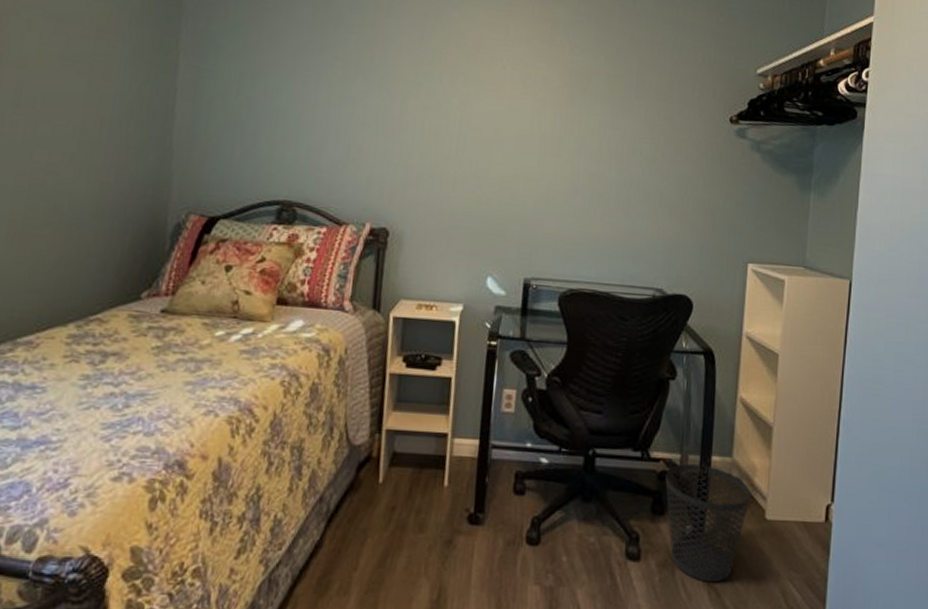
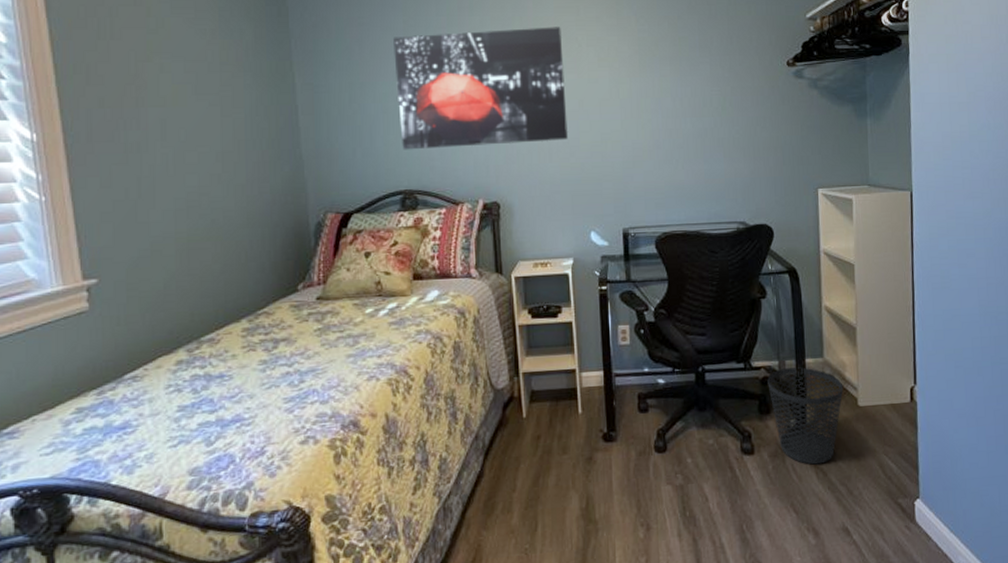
wall art: none [288,28,486,170] -> present [393,27,568,150]

